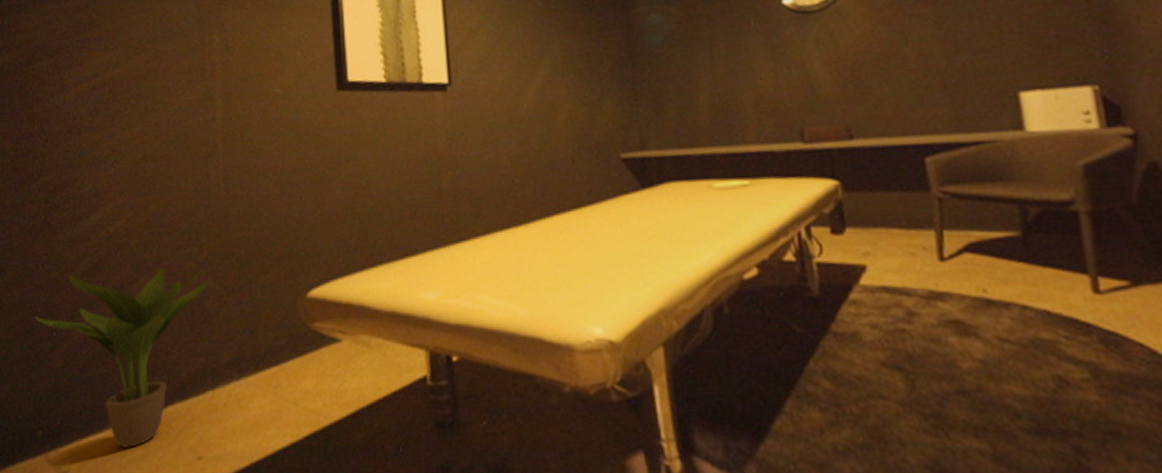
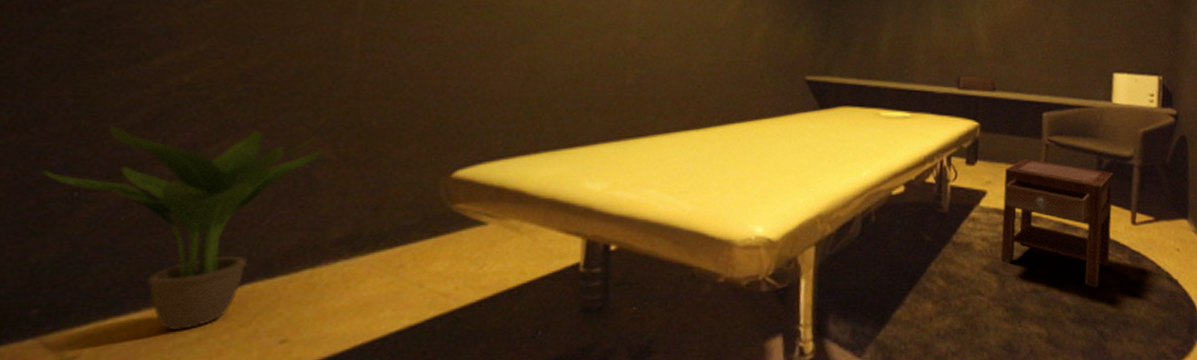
nightstand: none [887,218,1070,385] -> present [1000,159,1113,288]

